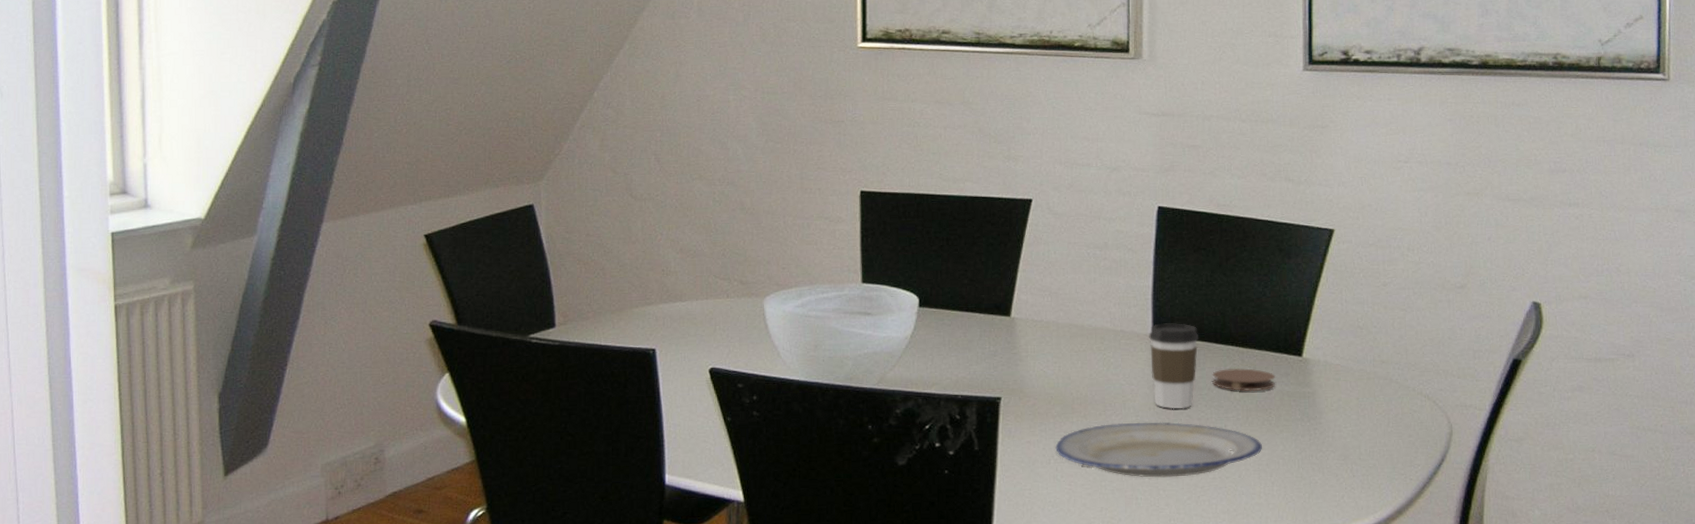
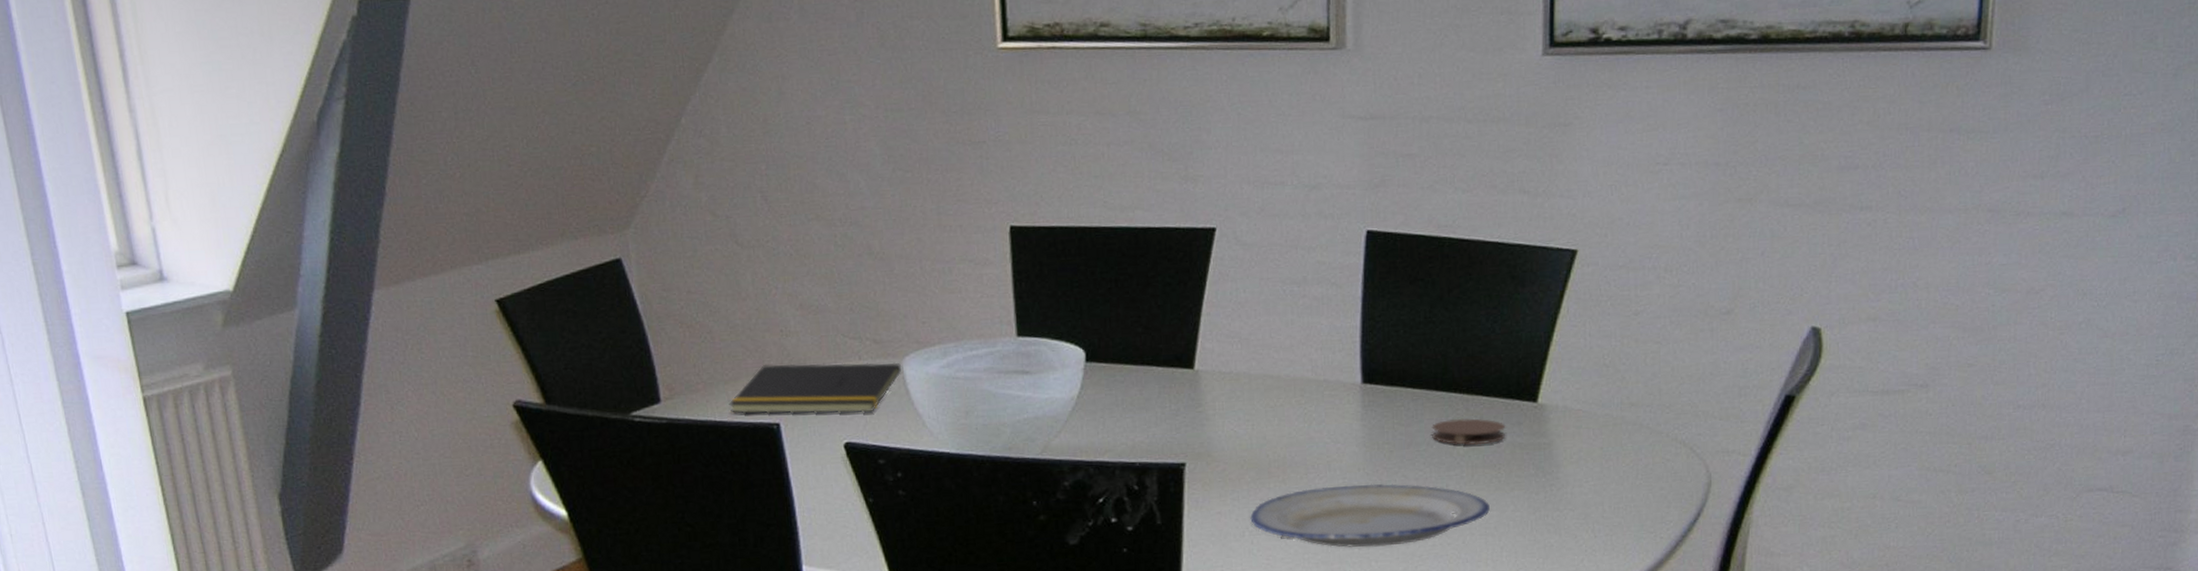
notepad: none [613,299,762,343] -> present [729,362,901,414]
coffee cup: present [1149,323,1199,410] -> none [1357,369,1417,469]

